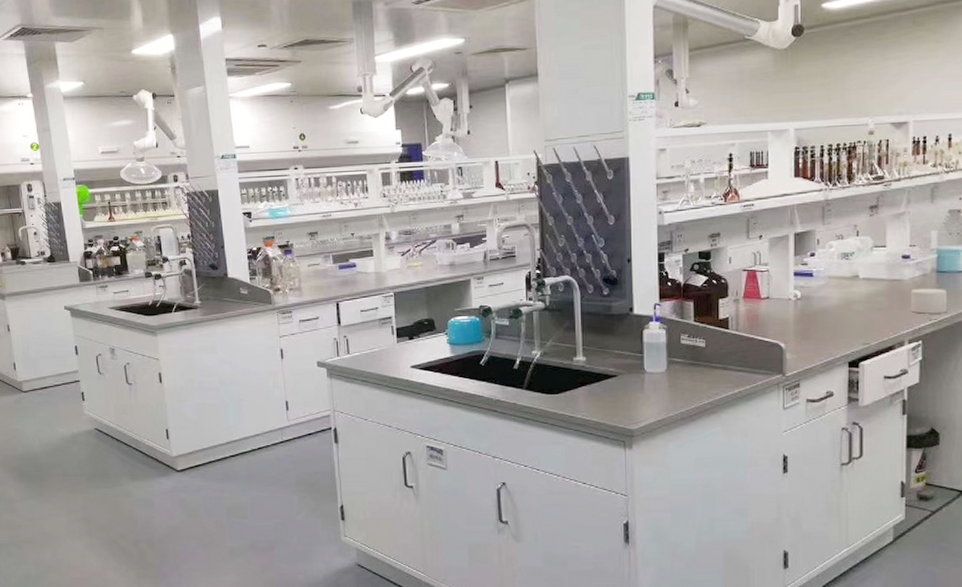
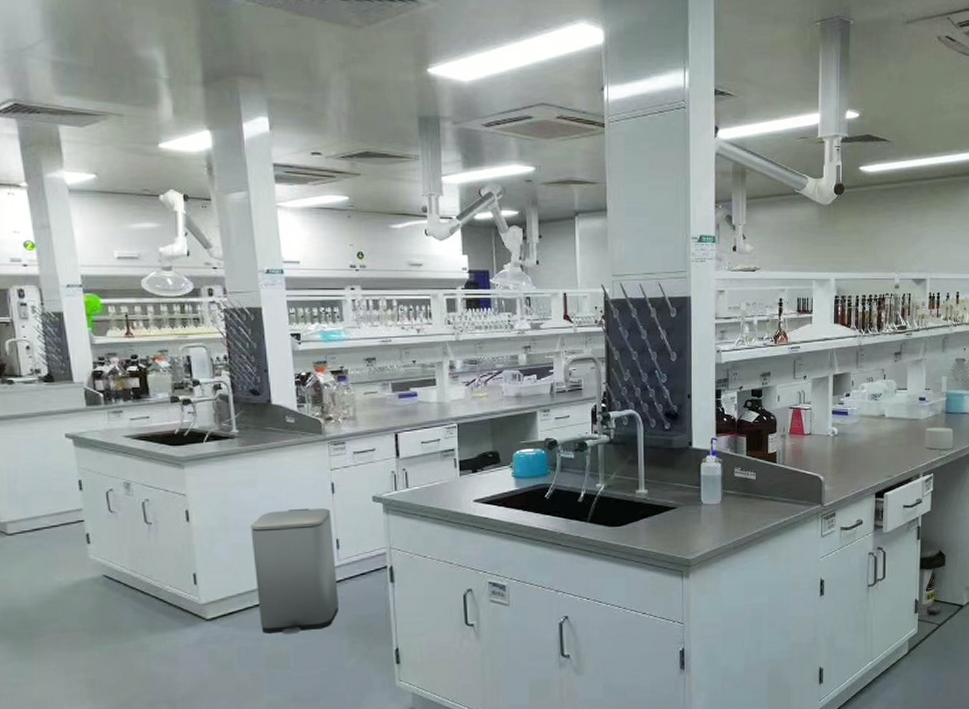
pedal bin: none [212,372,289,488] -> present [250,508,338,635]

